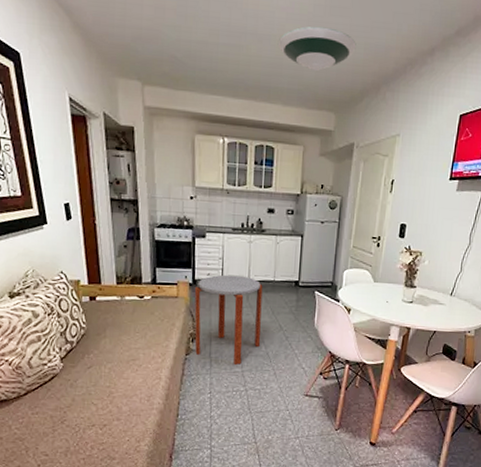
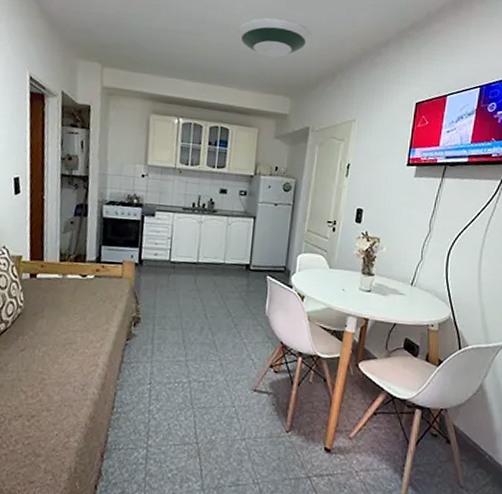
side table: present [194,274,263,365] -> none [136,255,212,353]

